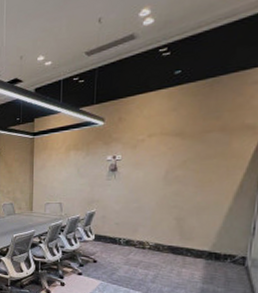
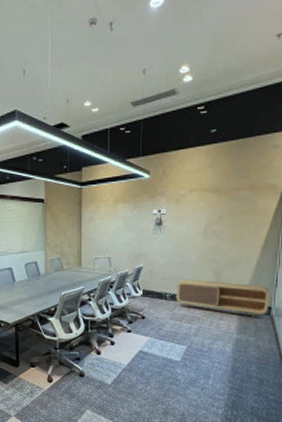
tv stand: none [131,225,245,267] -> present [176,279,270,317]

